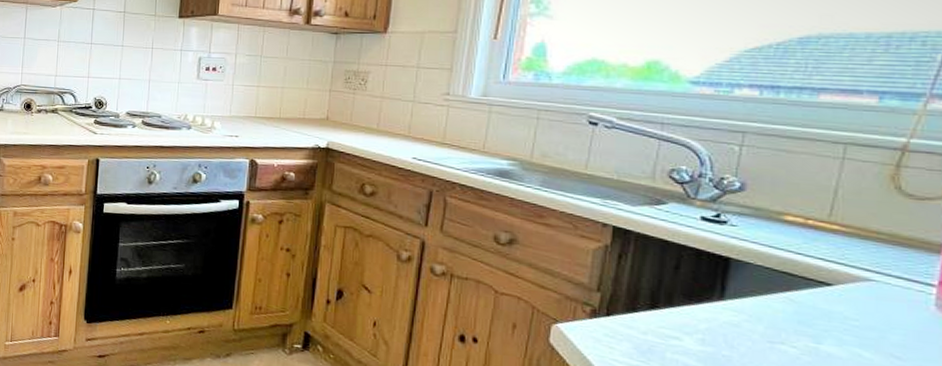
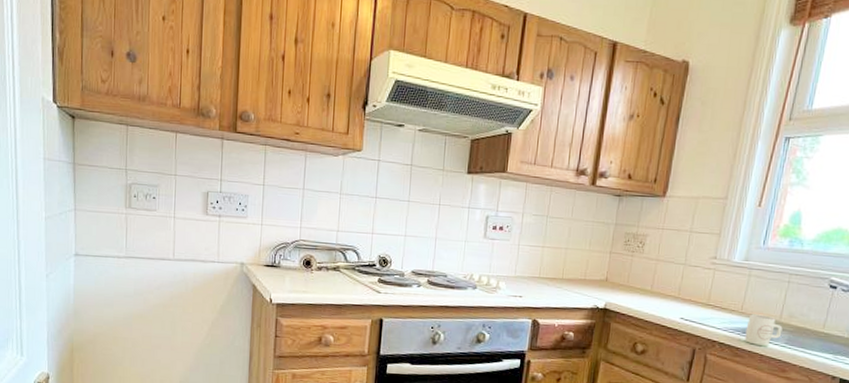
mug: none [490,153,535,189] -> present [744,314,783,347]

